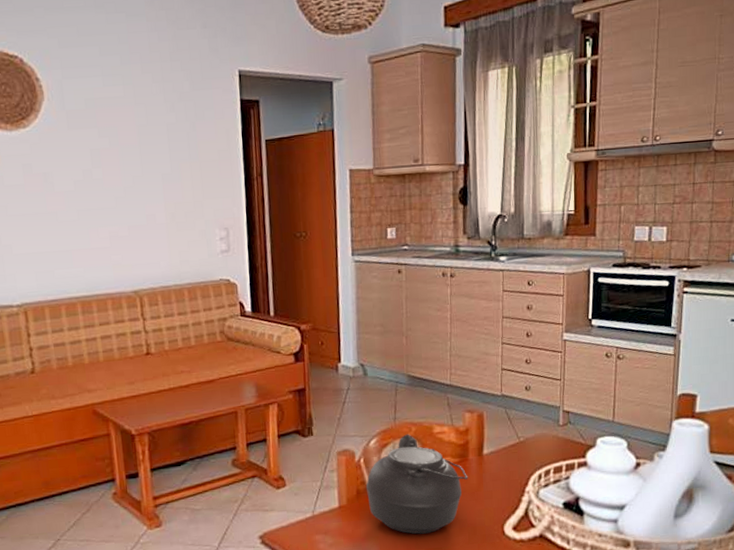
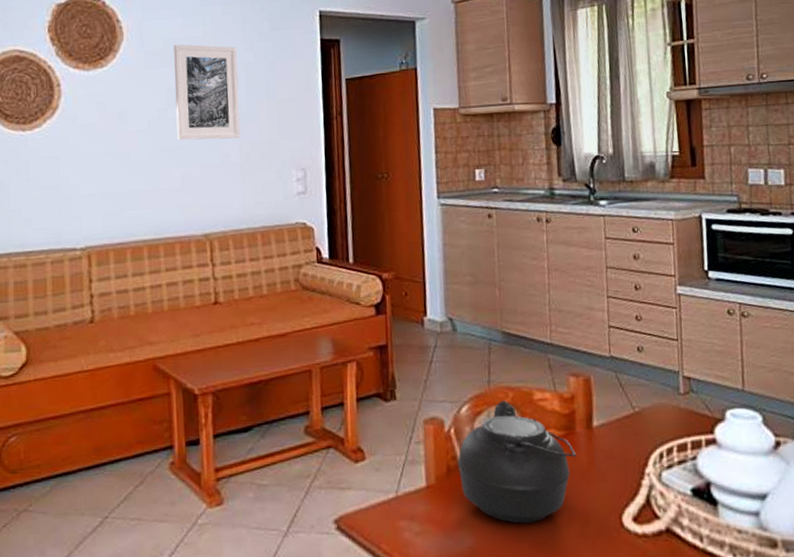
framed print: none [95,104,165,201] -> present [174,44,240,141]

